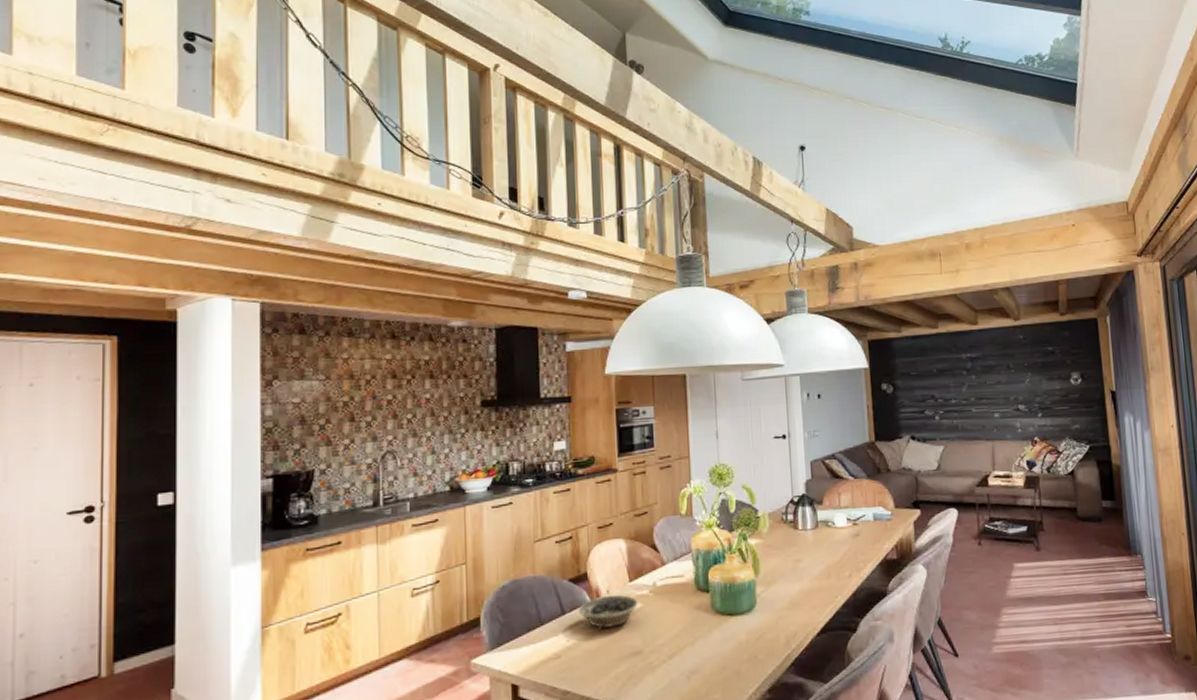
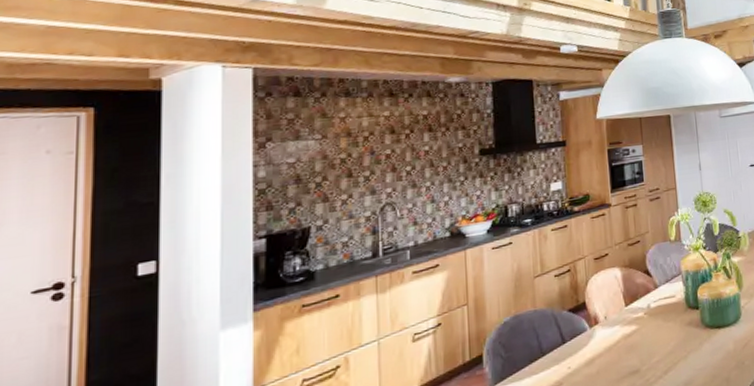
bowl: present [579,594,638,631] -> none [578,319,634,356]

